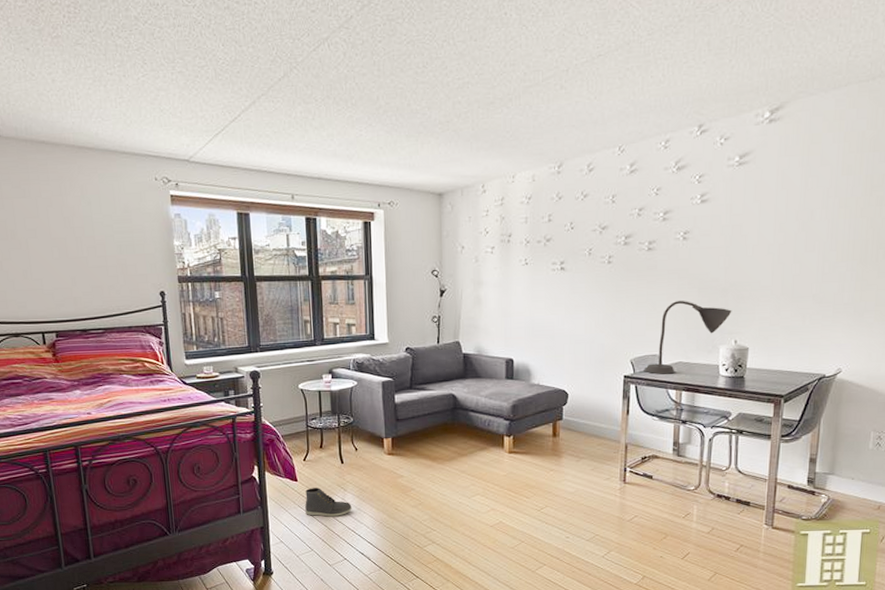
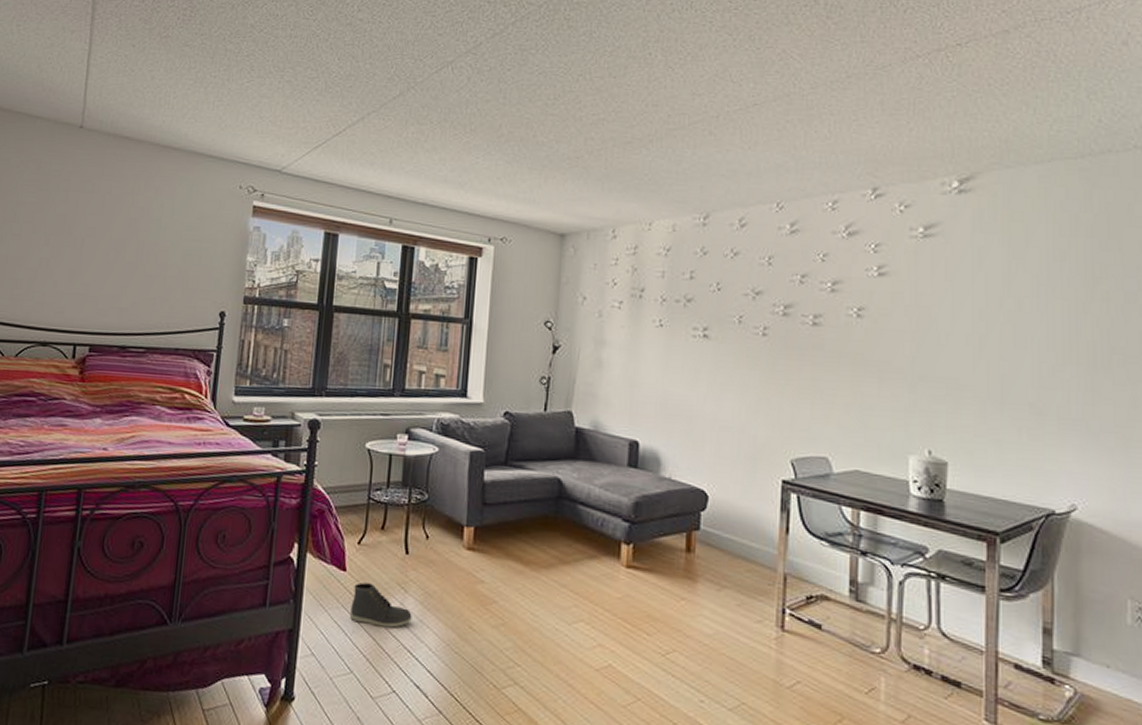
desk lamp: present [643,300,732,375] -> none [808,390,923,486]

